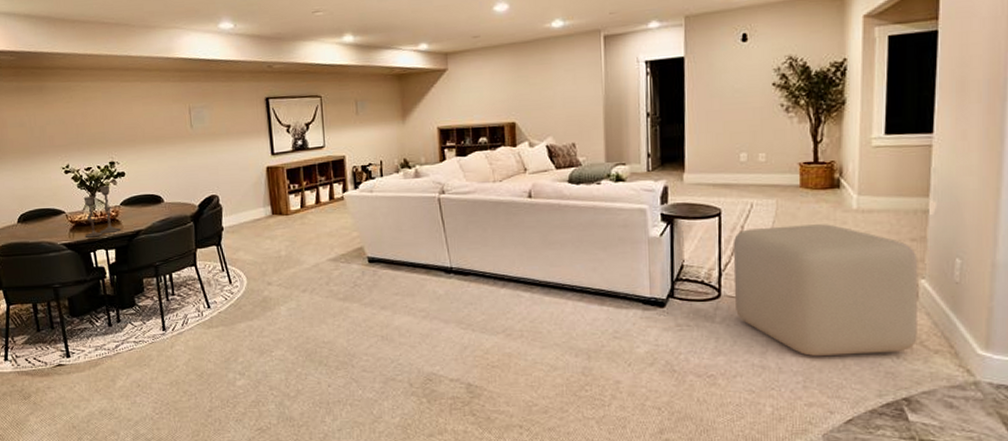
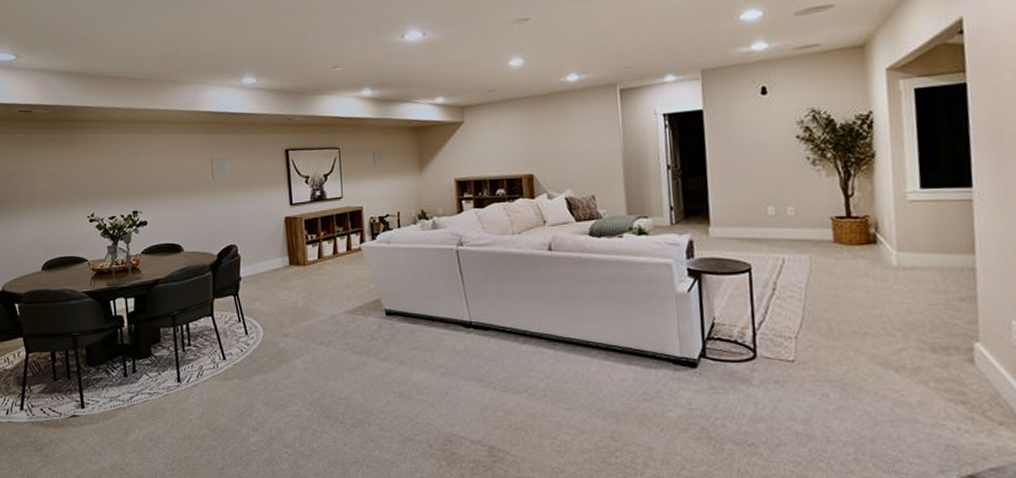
pouf: present [733,224,919,356] -> none [766,281,978,425]

